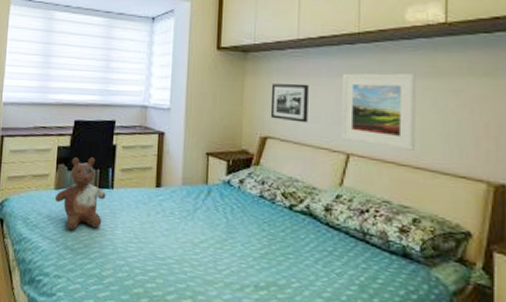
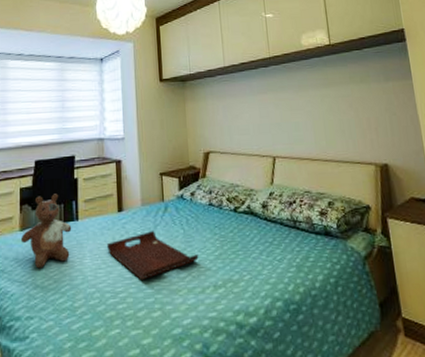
serving tray: none [141,213,241,264] -> present [107,231,199,280]
picture frame: present [270,83,309,123] -> none [207,103,240,136]
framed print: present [341,73,416,150] -> none [262,86,322,147]

